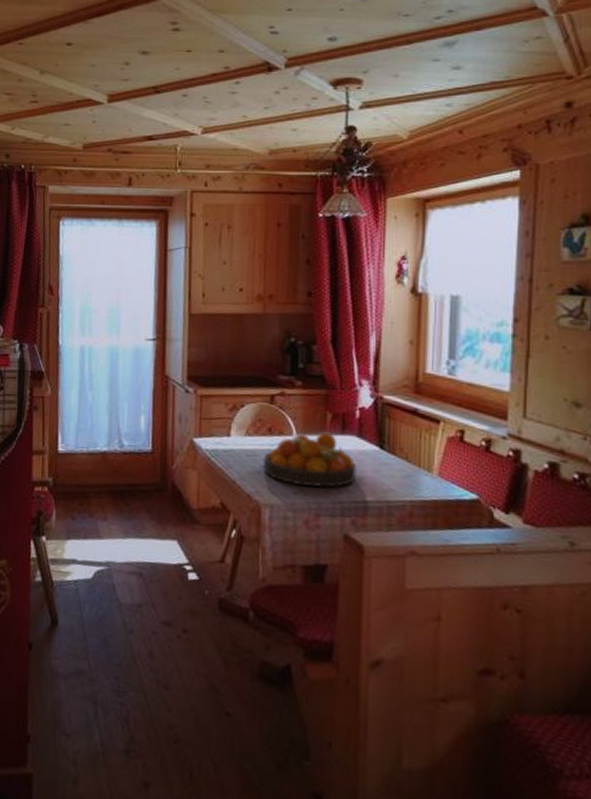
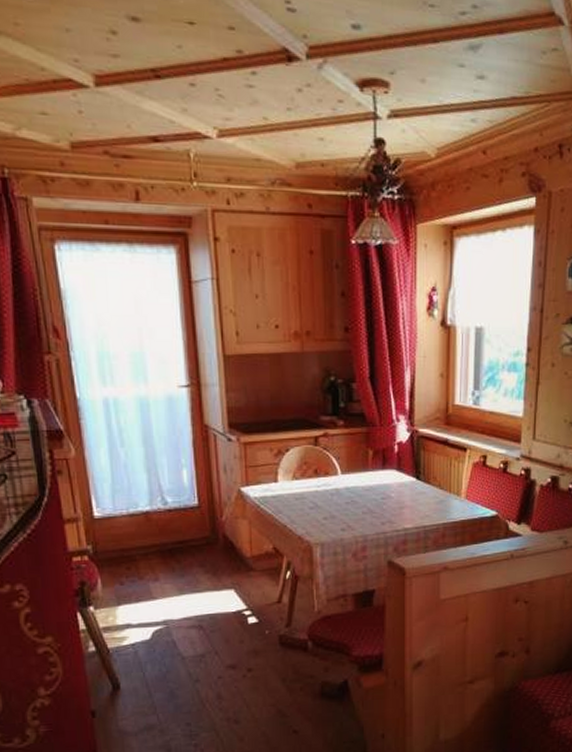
fruit bowl: present [262,432,357,488] -> none [311,469,397,521]

